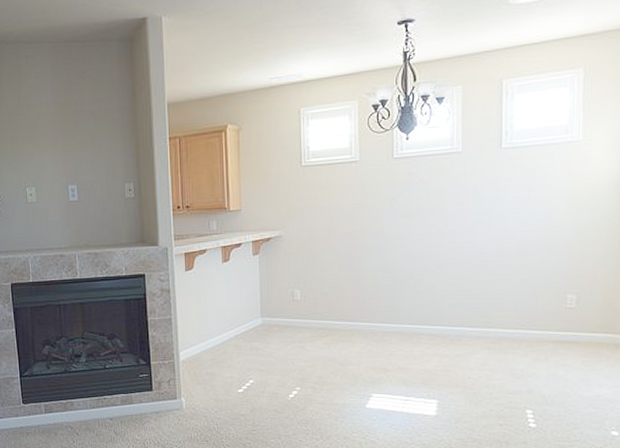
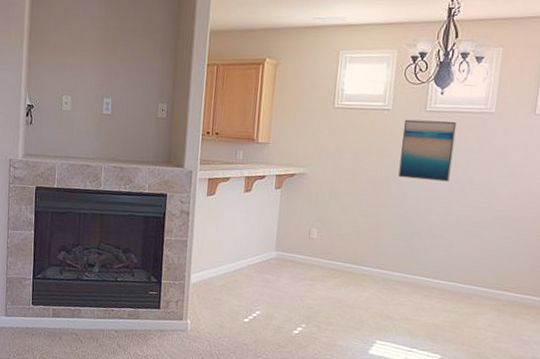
wall art: none [373,165,426,228] -> present [398,119,457,182]

